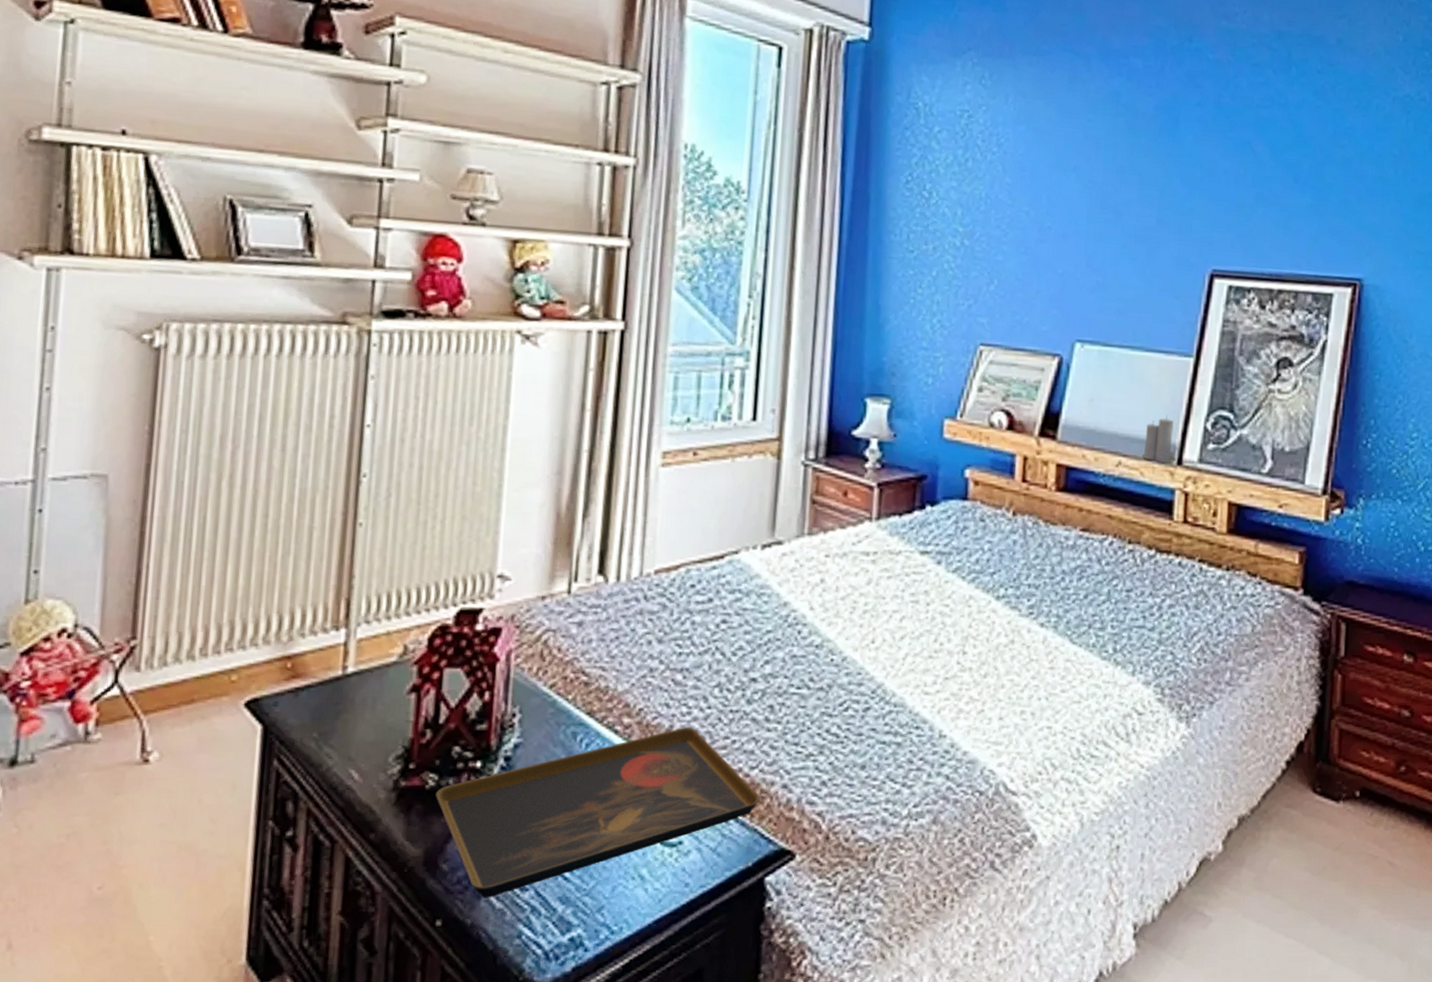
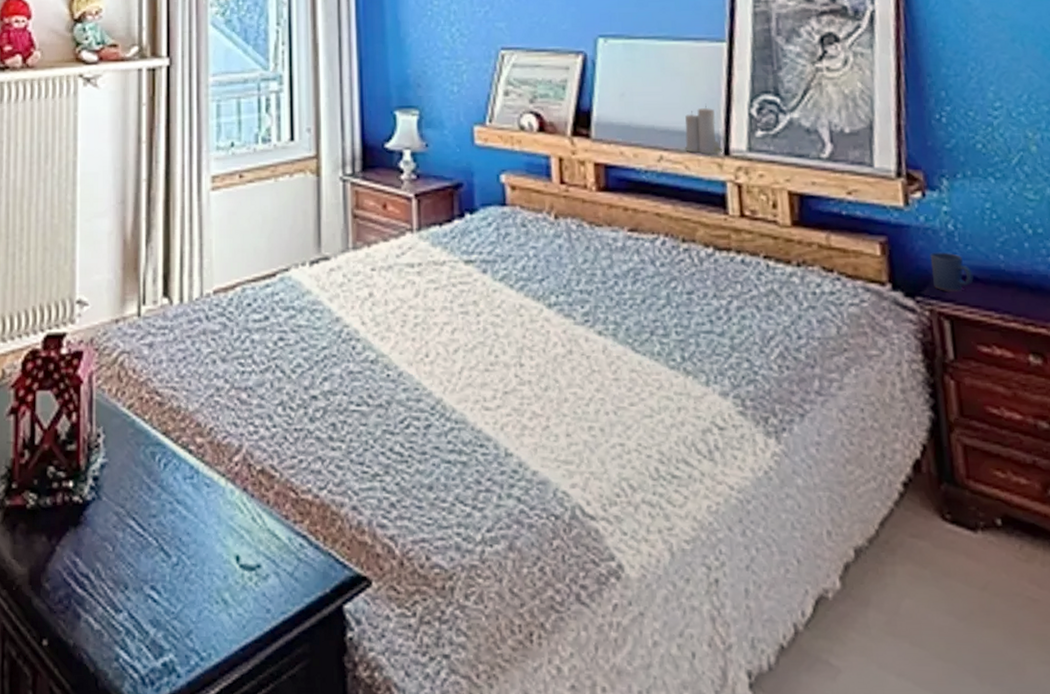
decorative tray: present [435,727,760,898] -> none [36,447,331,619]
mug: none [1338,563,1371,599] -> present [929,252,974,293]

